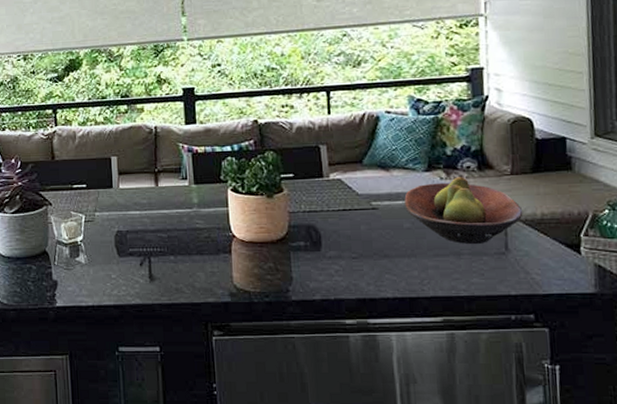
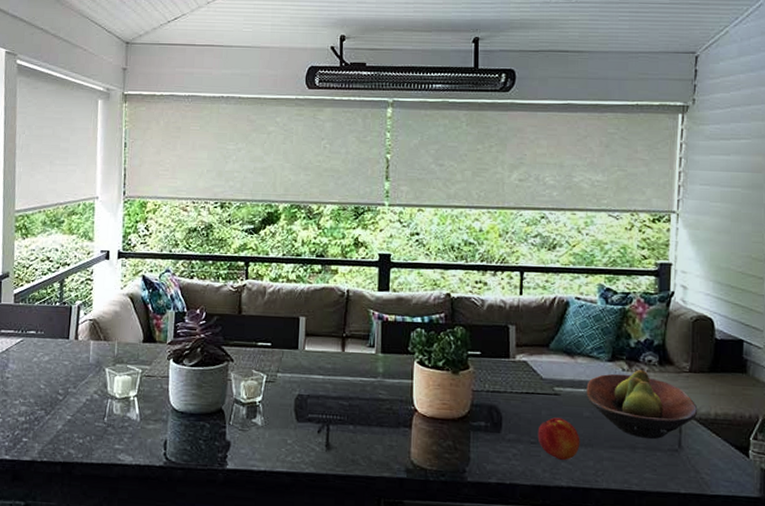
peach: none [358,231,403,272] -> present [537,417,580,460]

